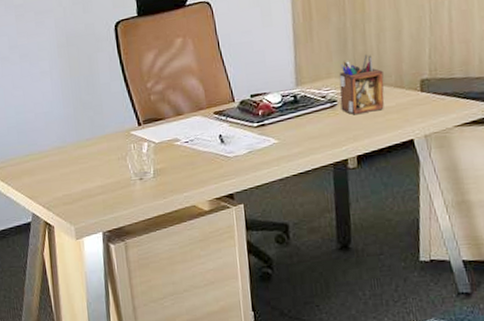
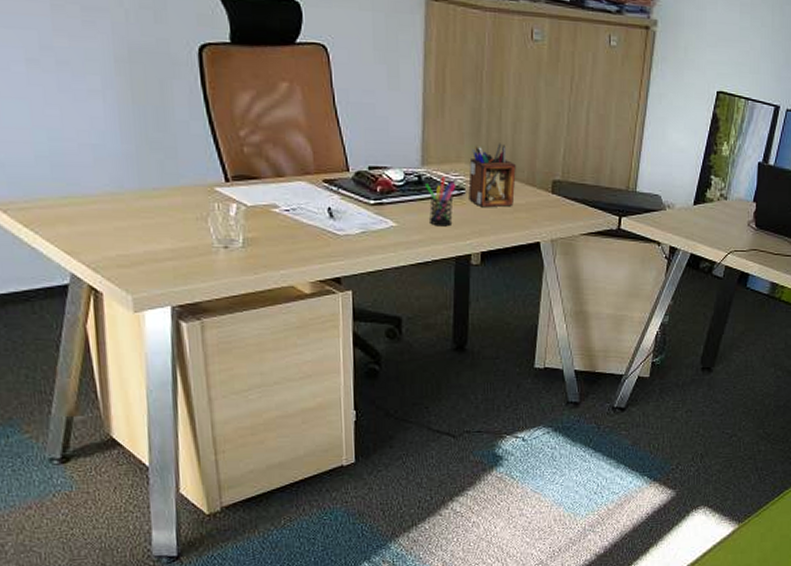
pen holder: none [300,92,329,138] -> present [424,176,456,227]

